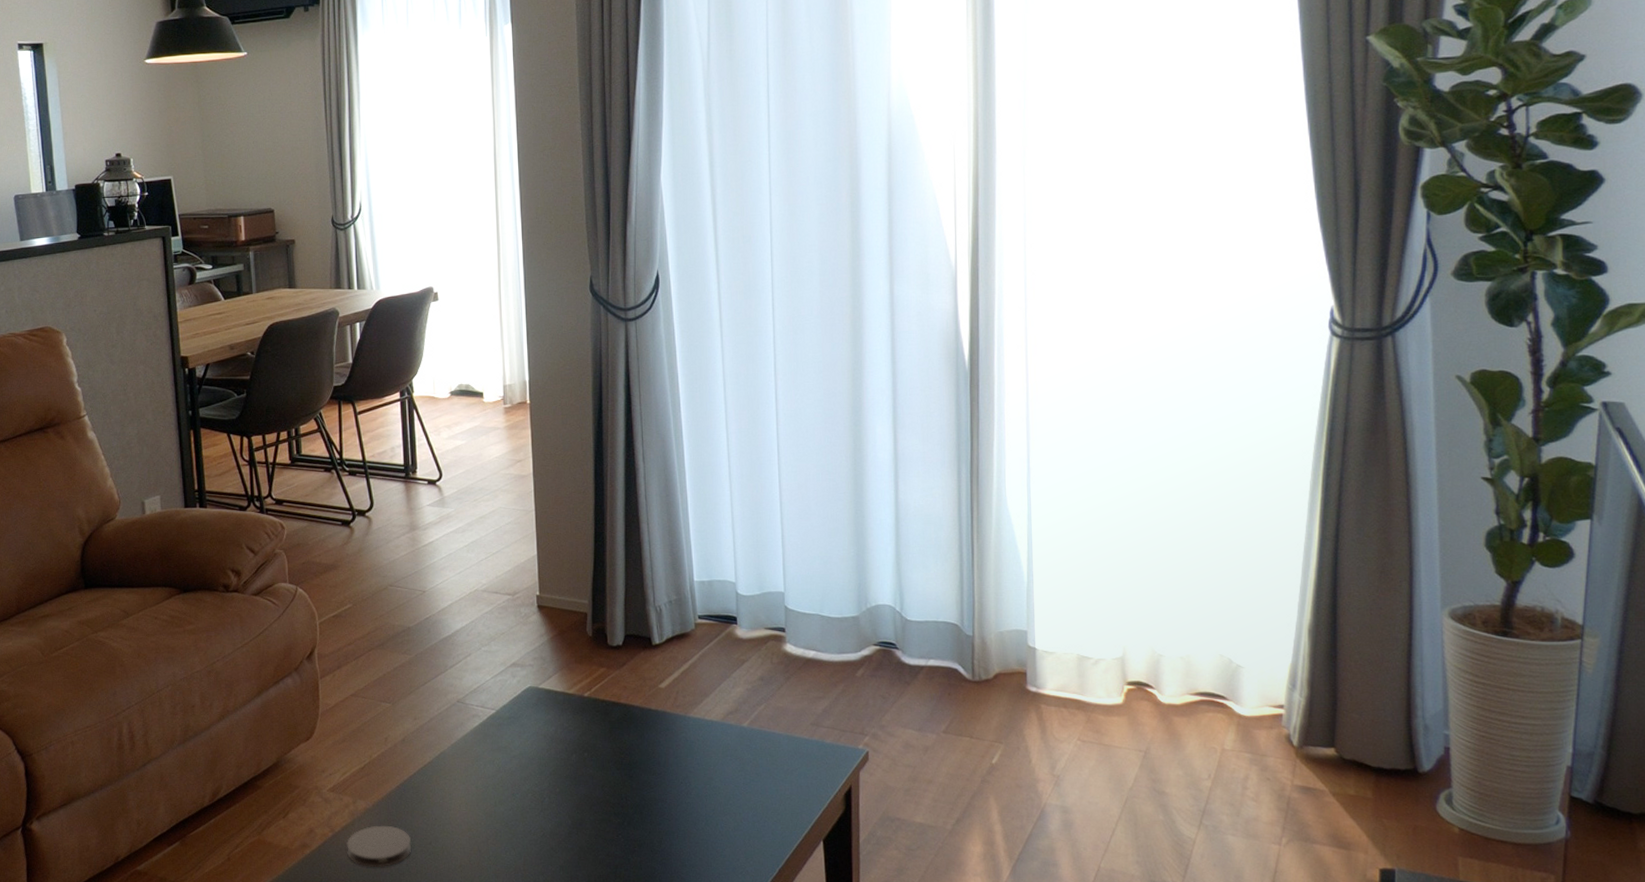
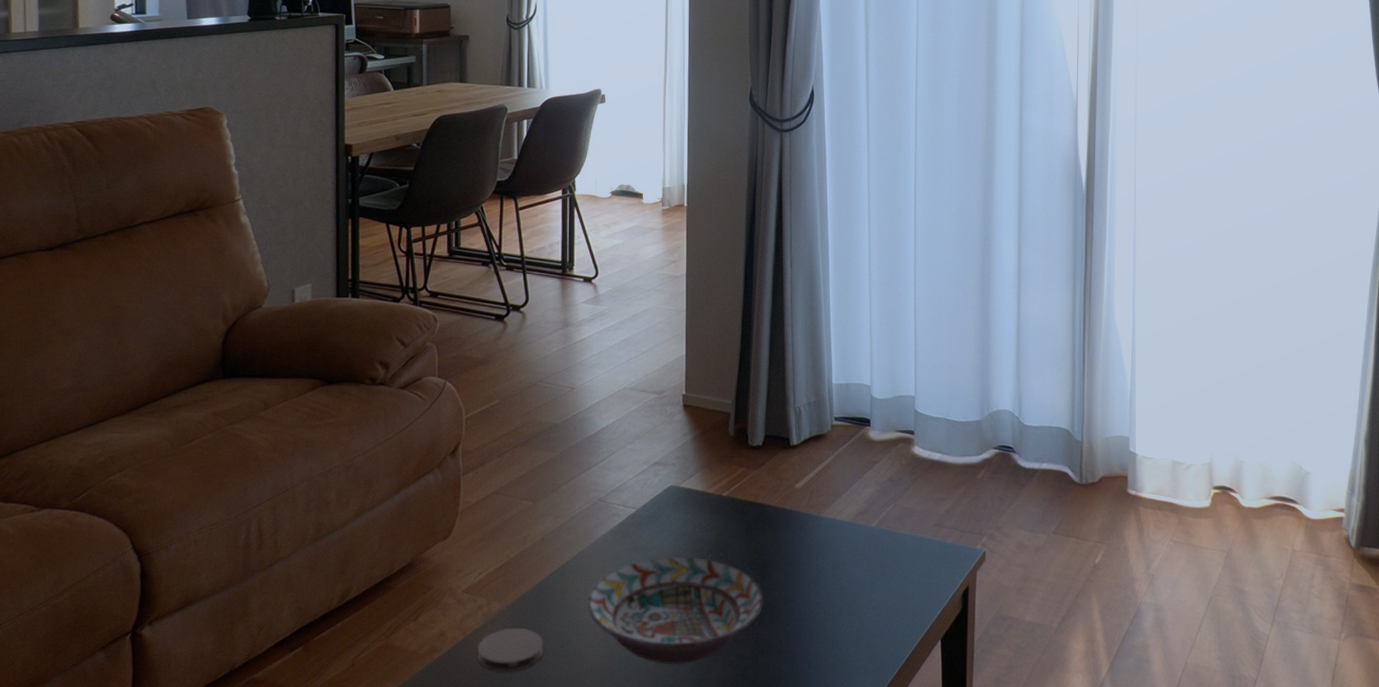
decorative bowl: none [451,757,633,863] -> present [587,557,764,665]

